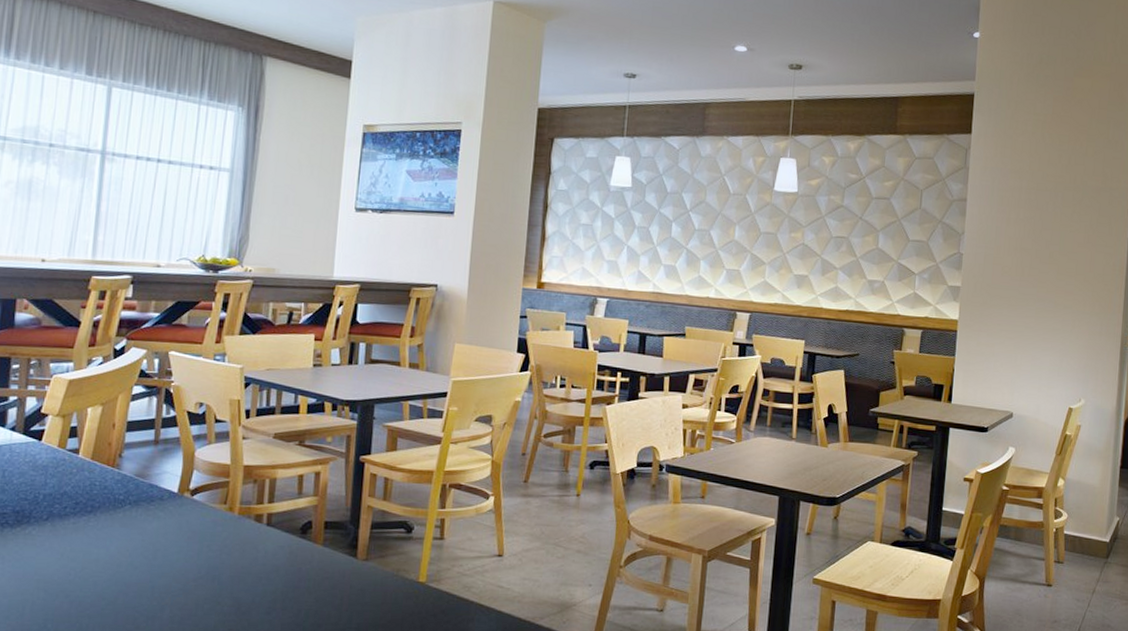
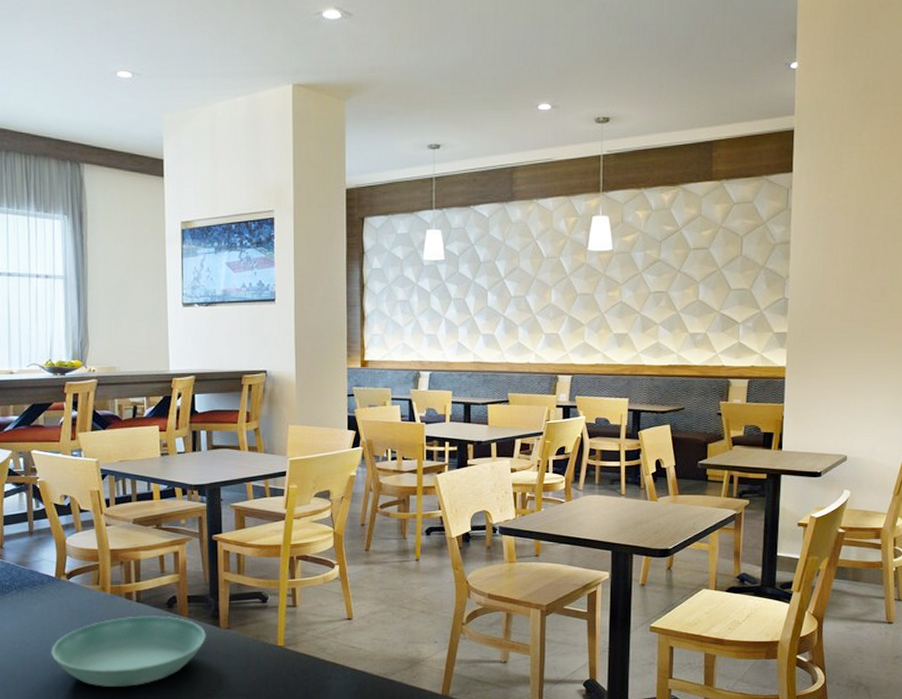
saucer: none [161,541,341,621] -> present [51,615,206,687]

